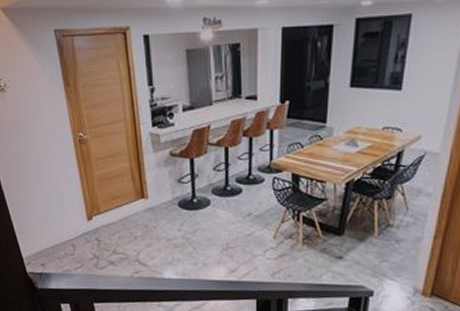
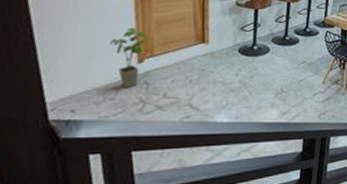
house plant: none [62,187,93,245] -> present [109,27,148,89]

